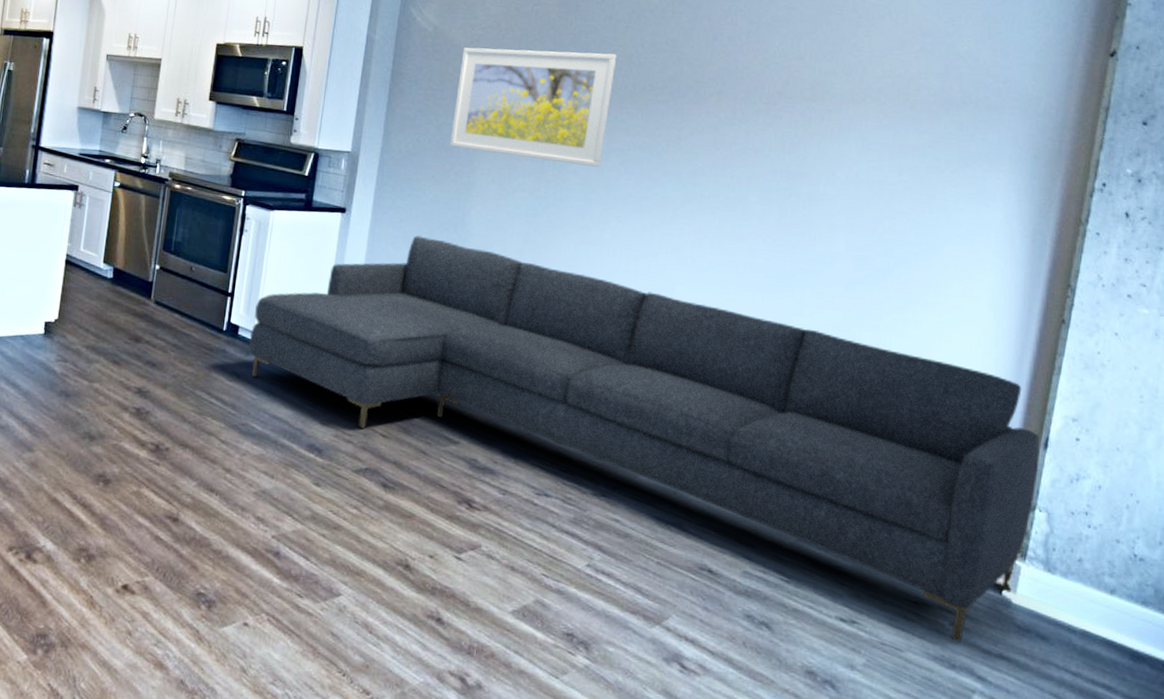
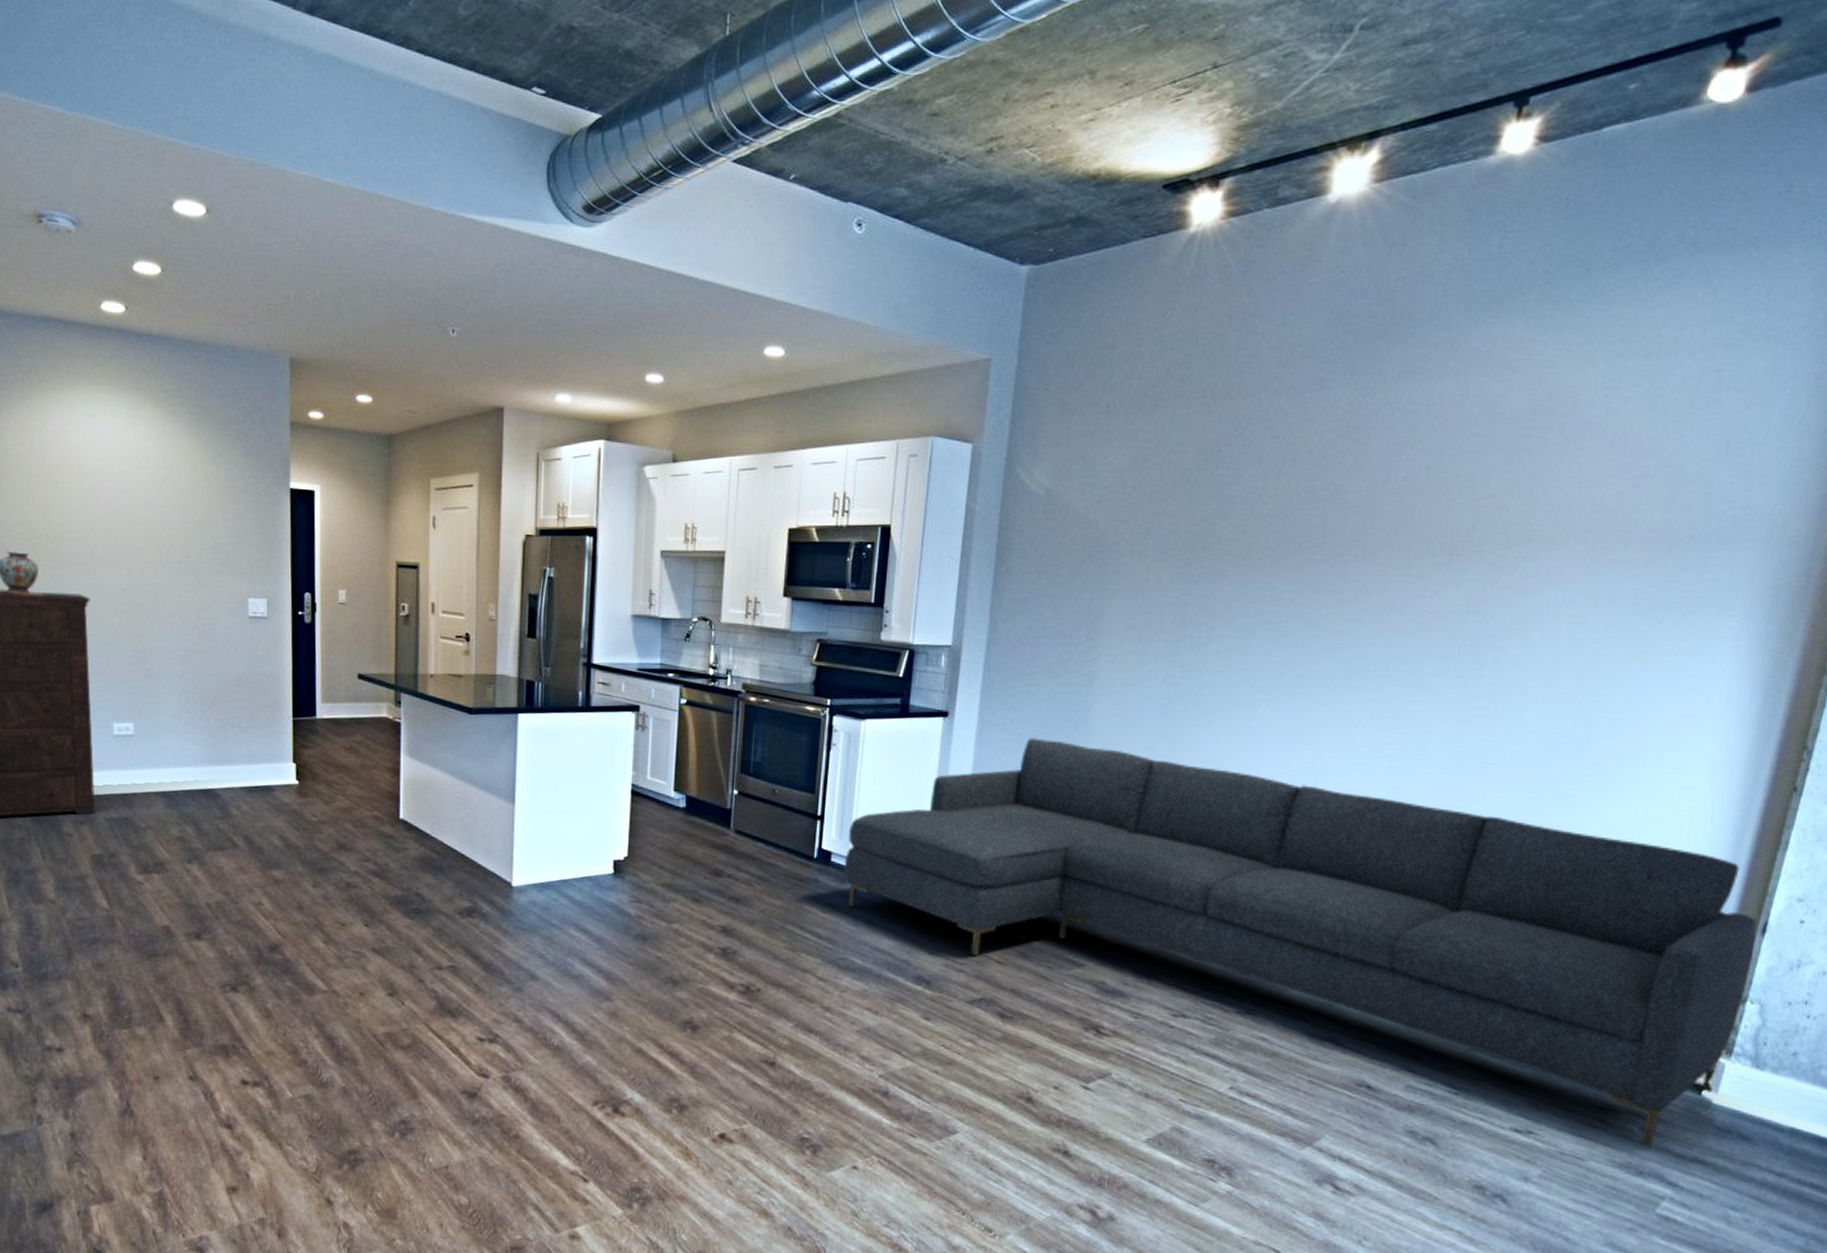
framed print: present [450,47,617,167] -> none [1068,507,1267,644]

